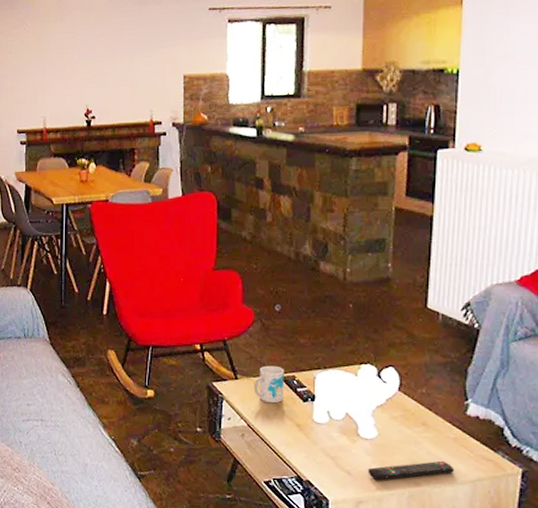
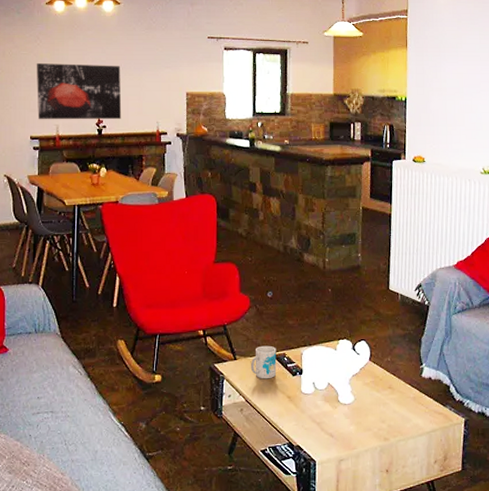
wall art: none [22,48,112,112] -> present [36,63,122,120]
remote control: present [368,460,455,480] -> none [347,417,415,439]

